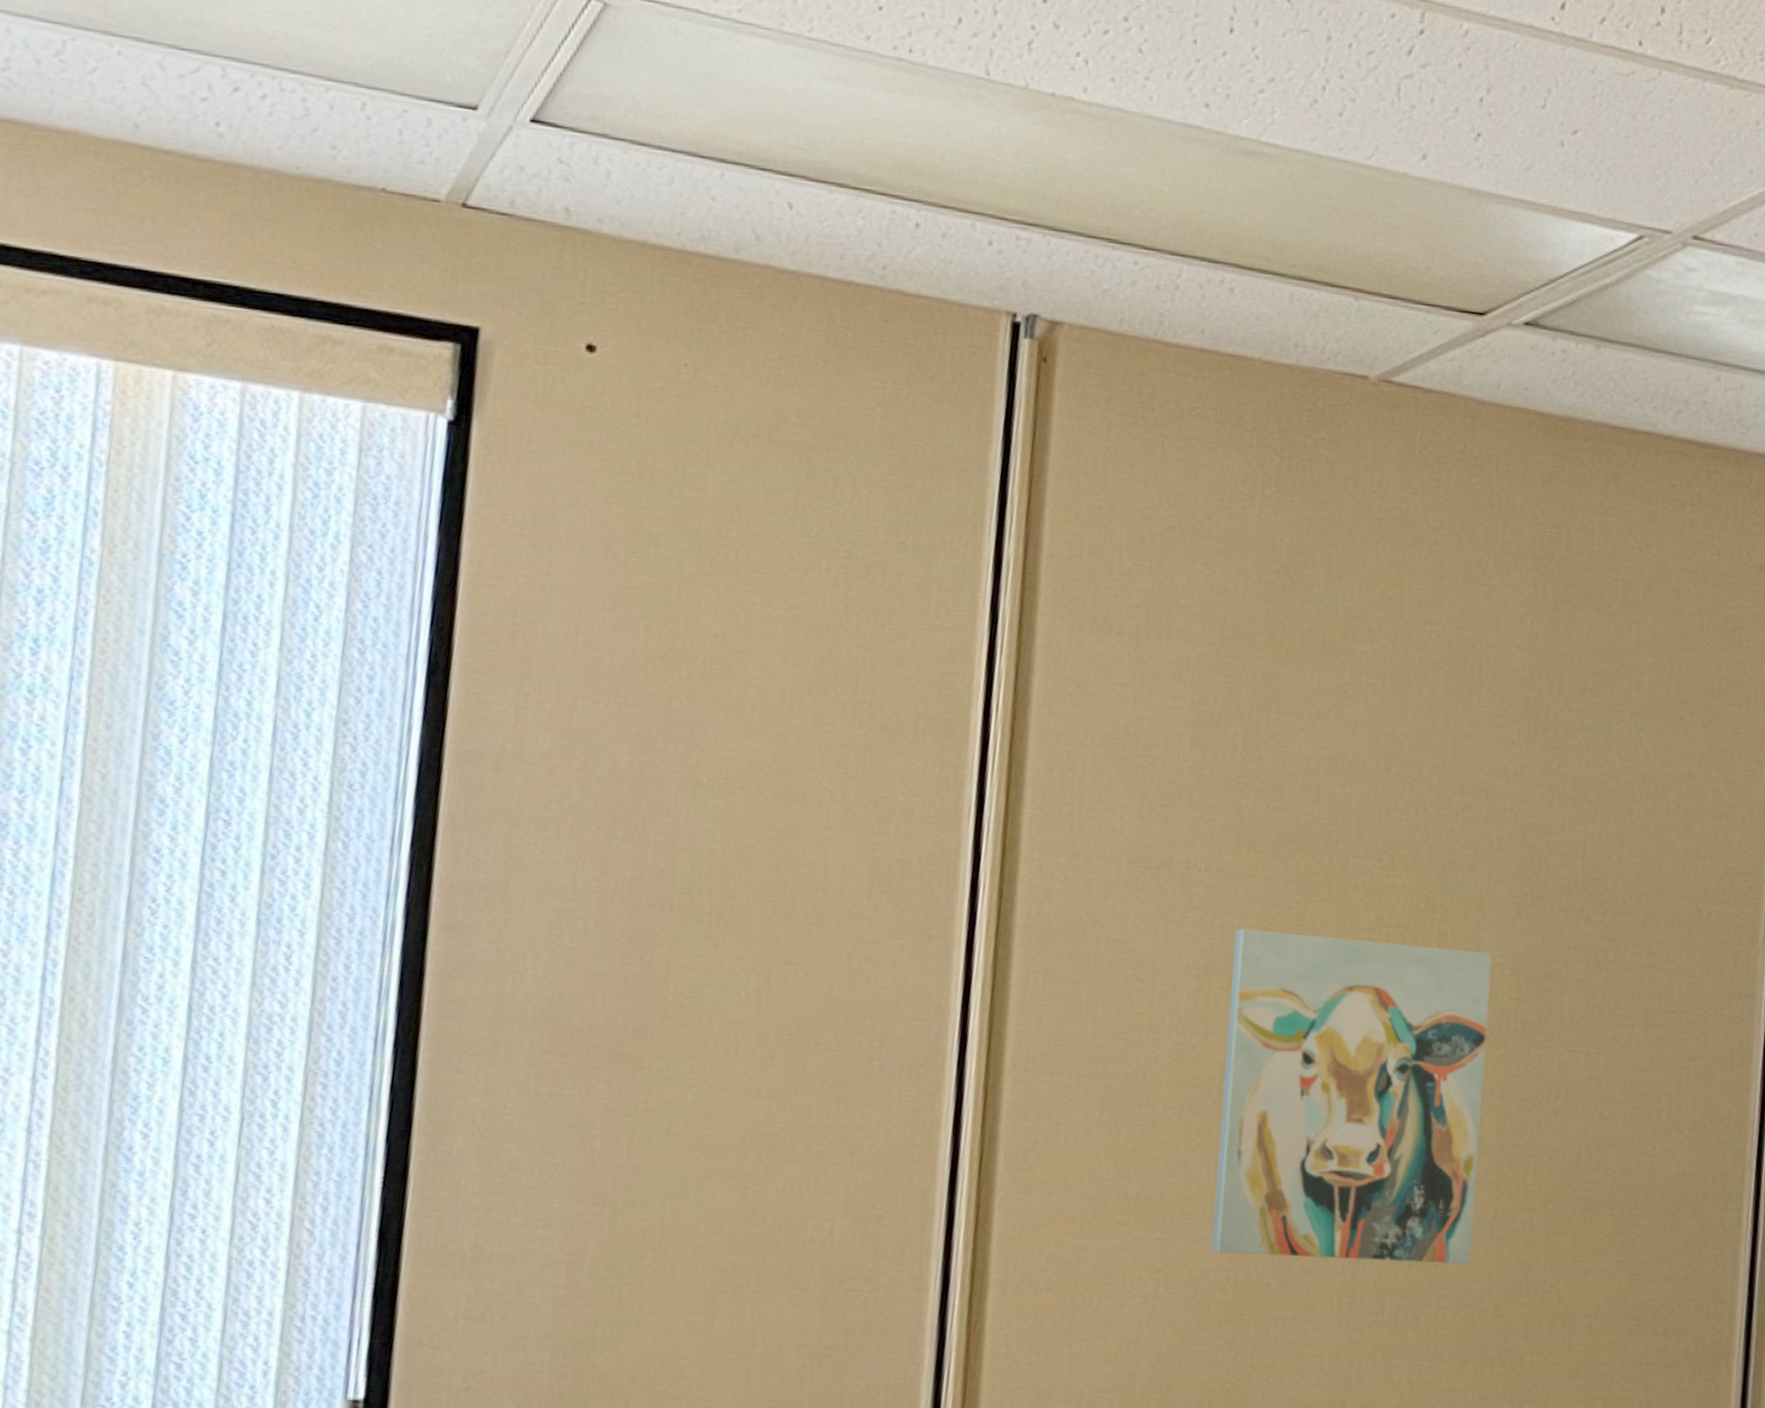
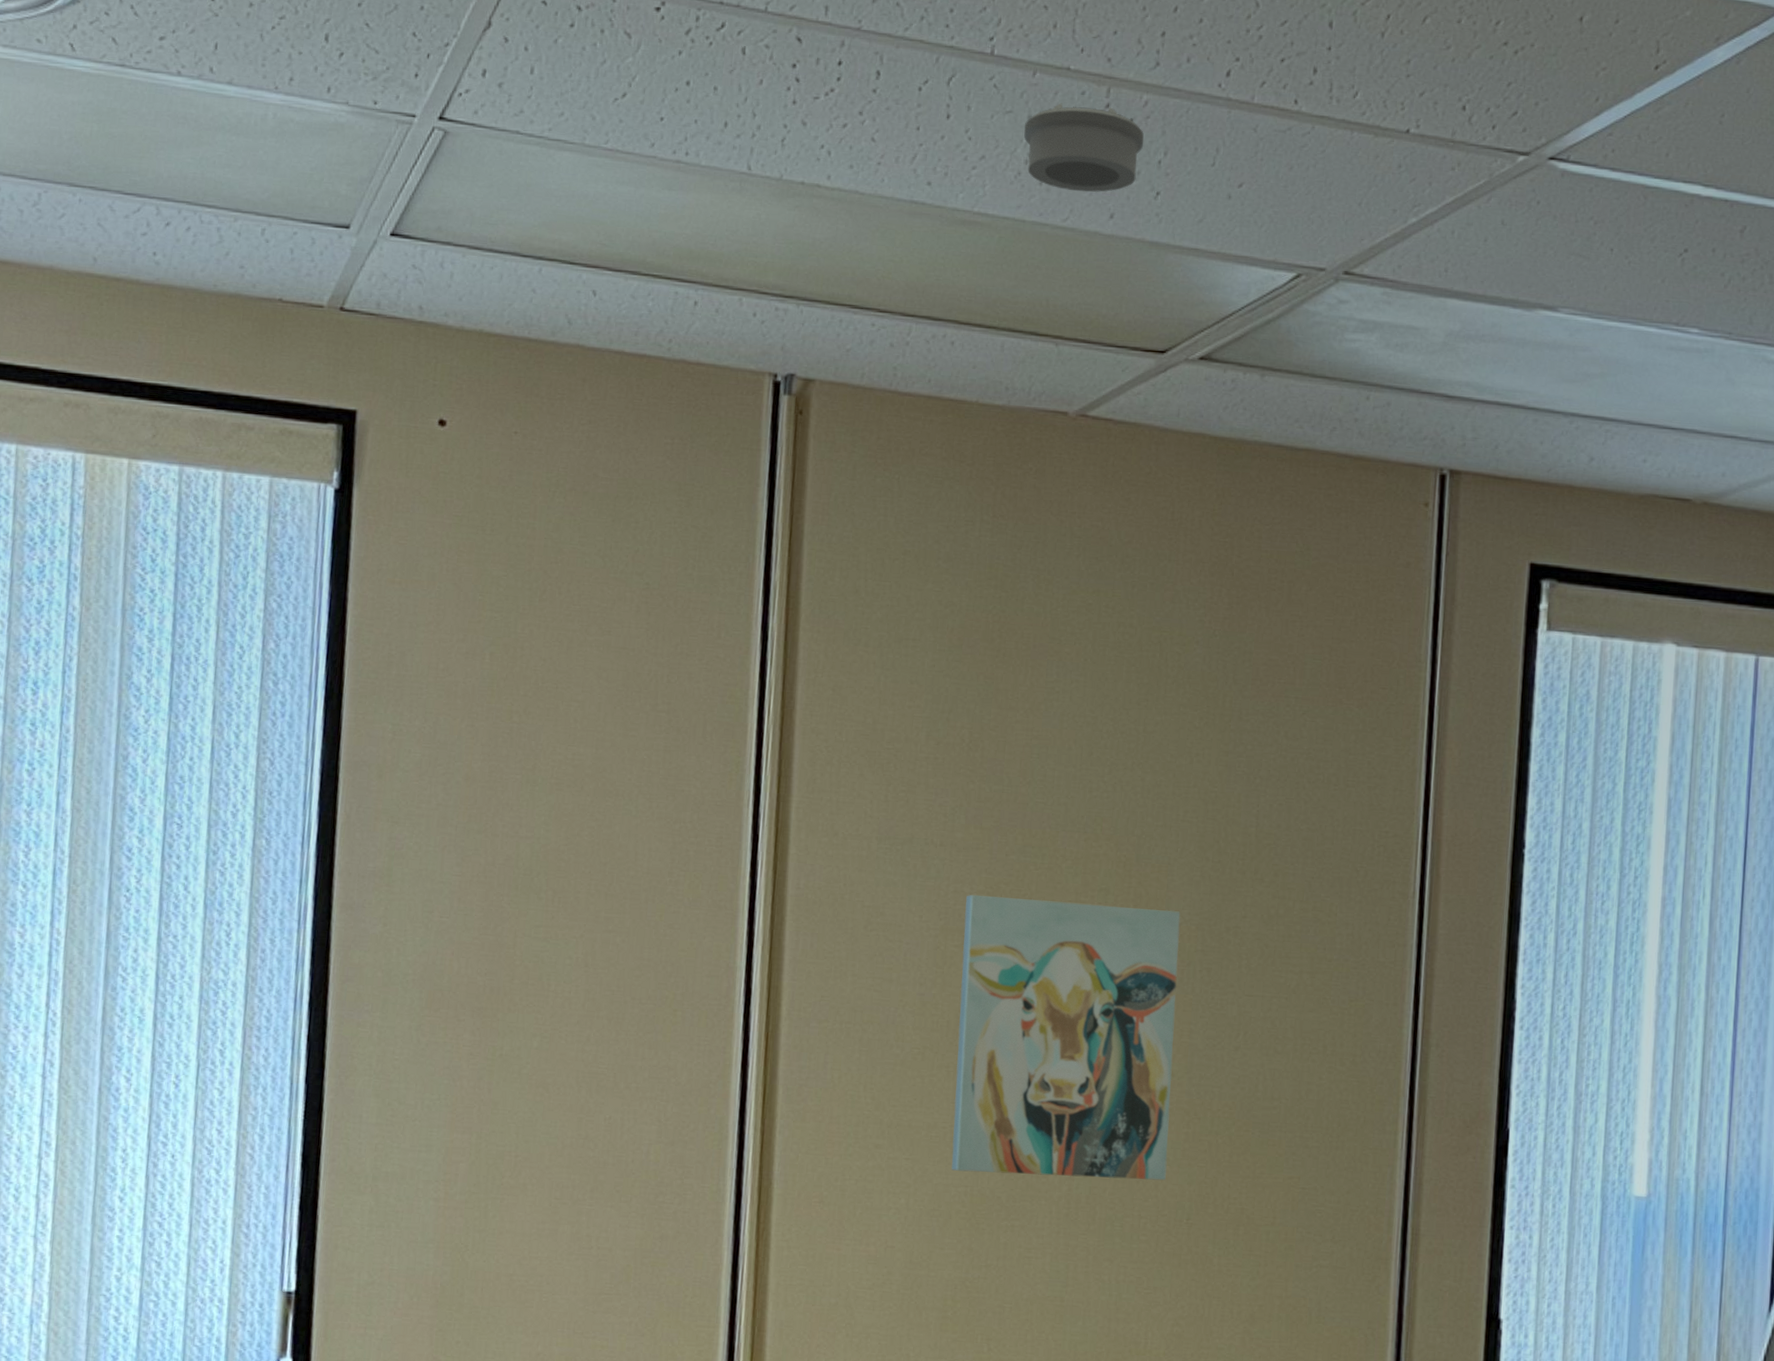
smoke detector: none [1322,24,1464,129] -> present [1024,103,1144,192]

